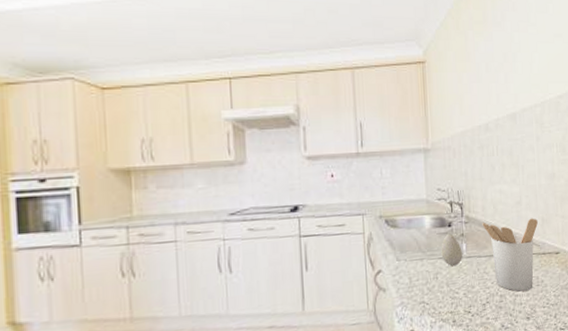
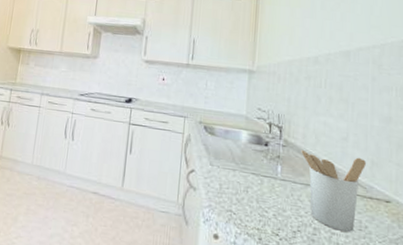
decorative egg: present [441,234,463,267] -> none [254,153,277,185]

